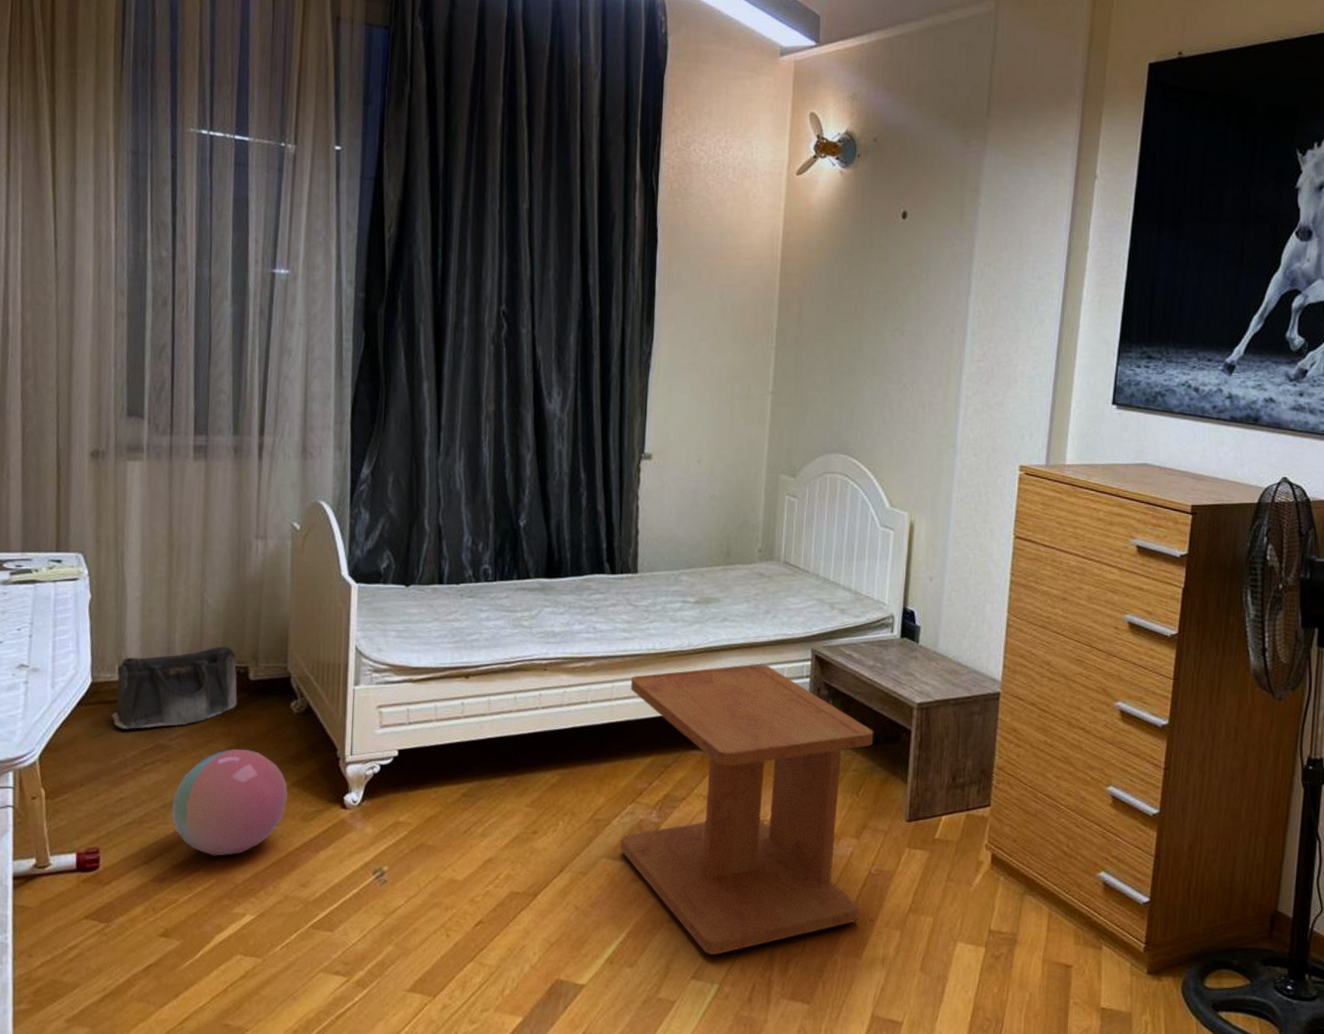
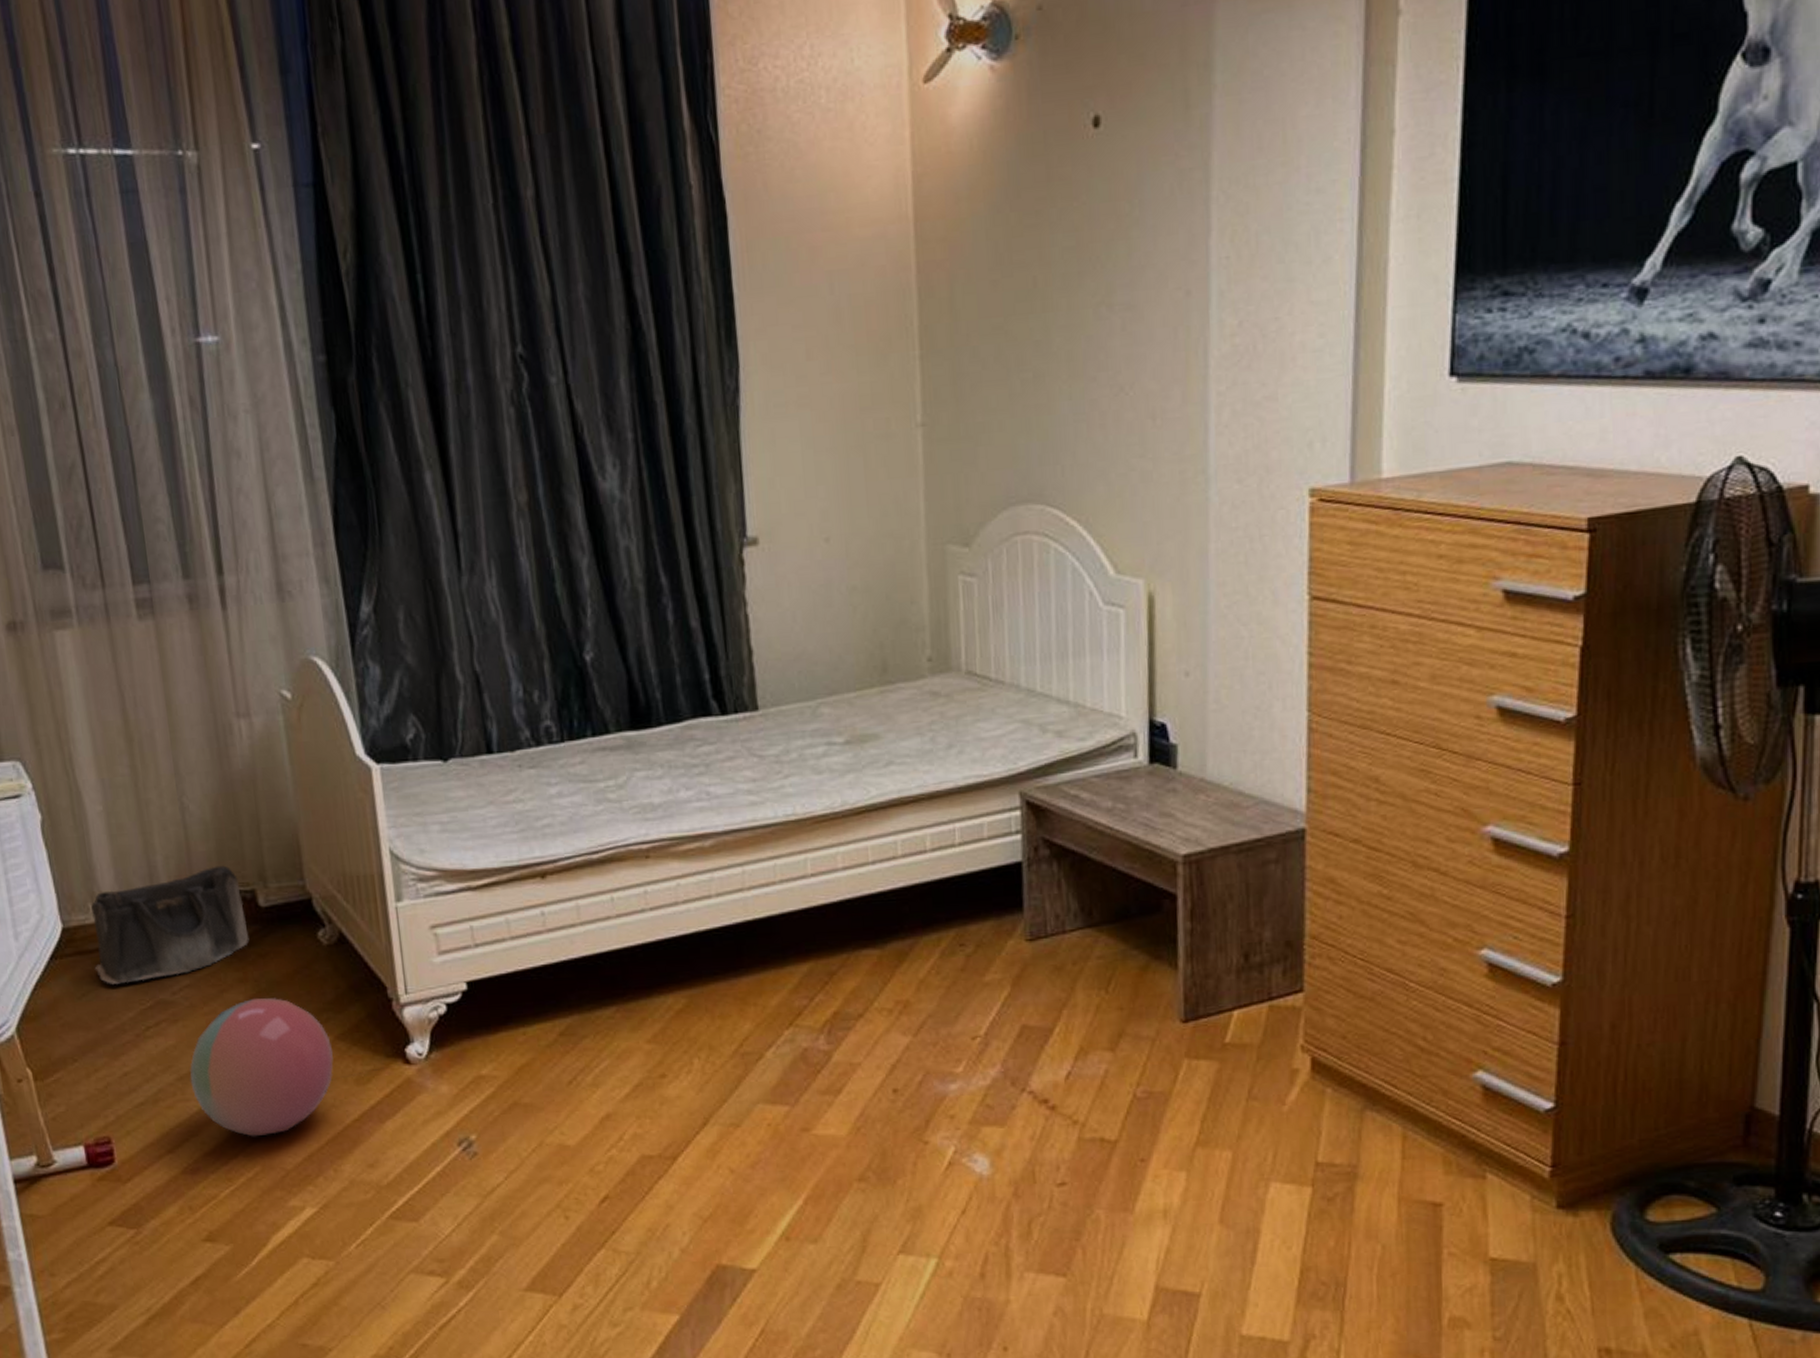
side table: present [620,664,874,955] -> none [767,821,1125,1220]

